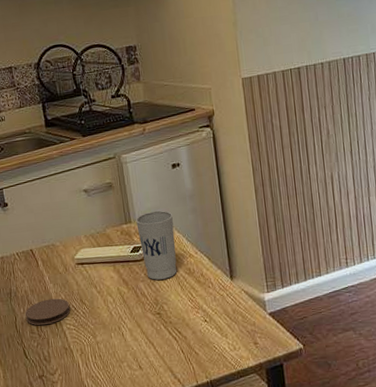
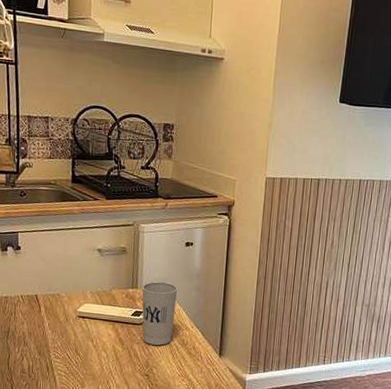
coaster: present [24,298,71,326] -> none [19,343,64,368]

